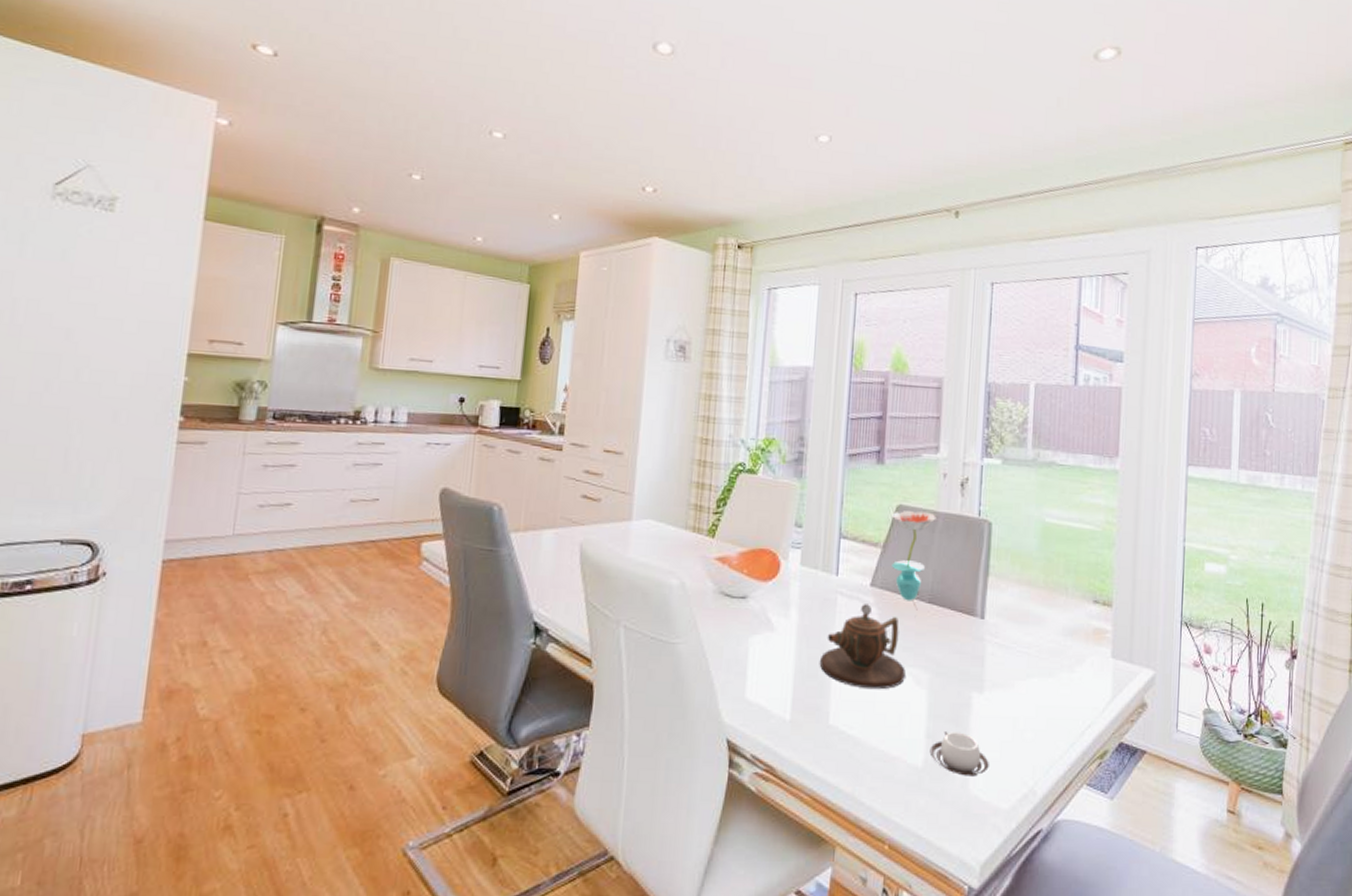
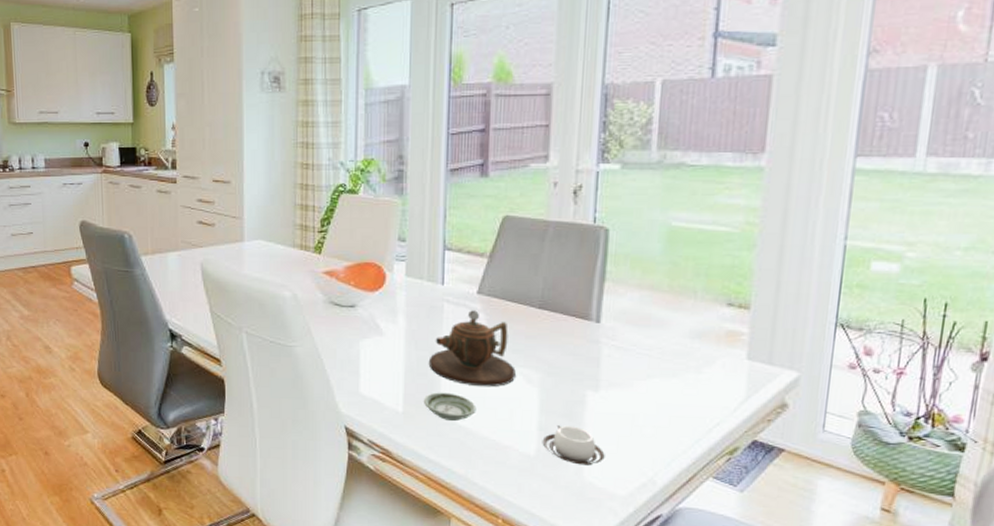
saucer: none [813,696,866,729] -> present [424,392,477,421]
flower: present [891,510,936,611] -> none [498,220,546,316]

